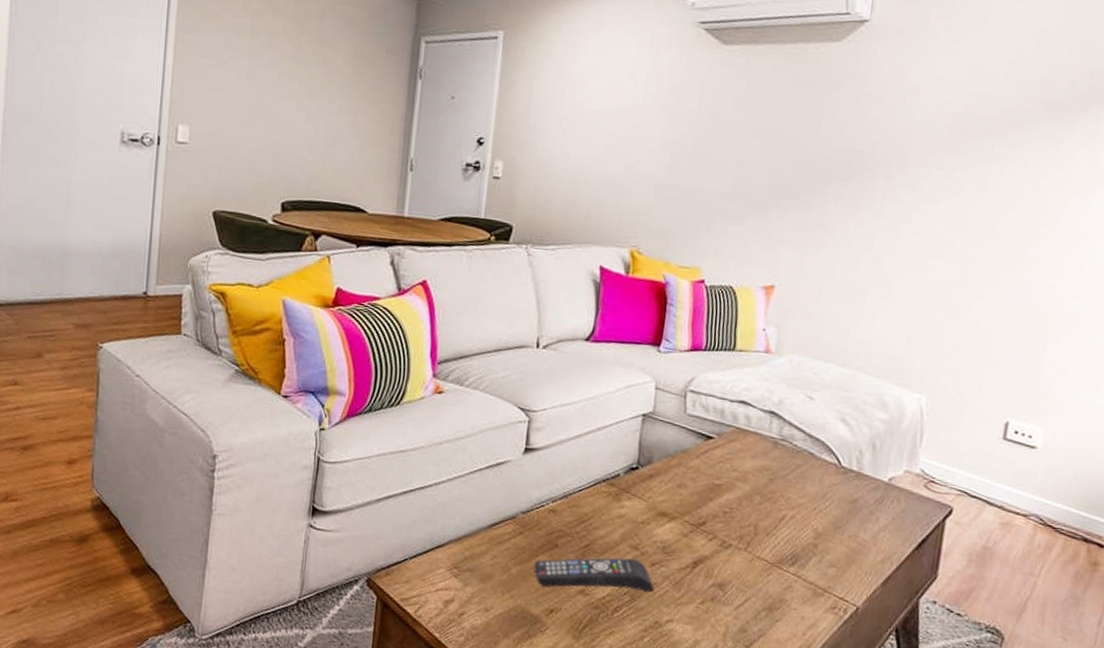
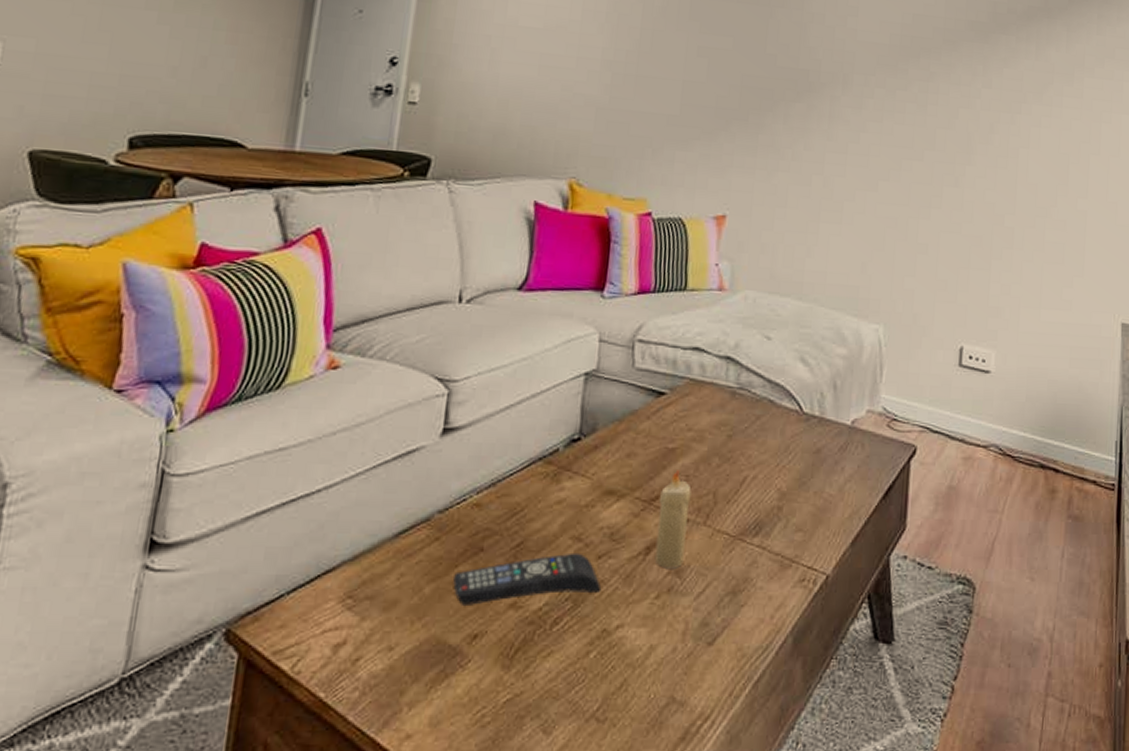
candle: none [700,503,735,583] -> present [654,470,692,569]

